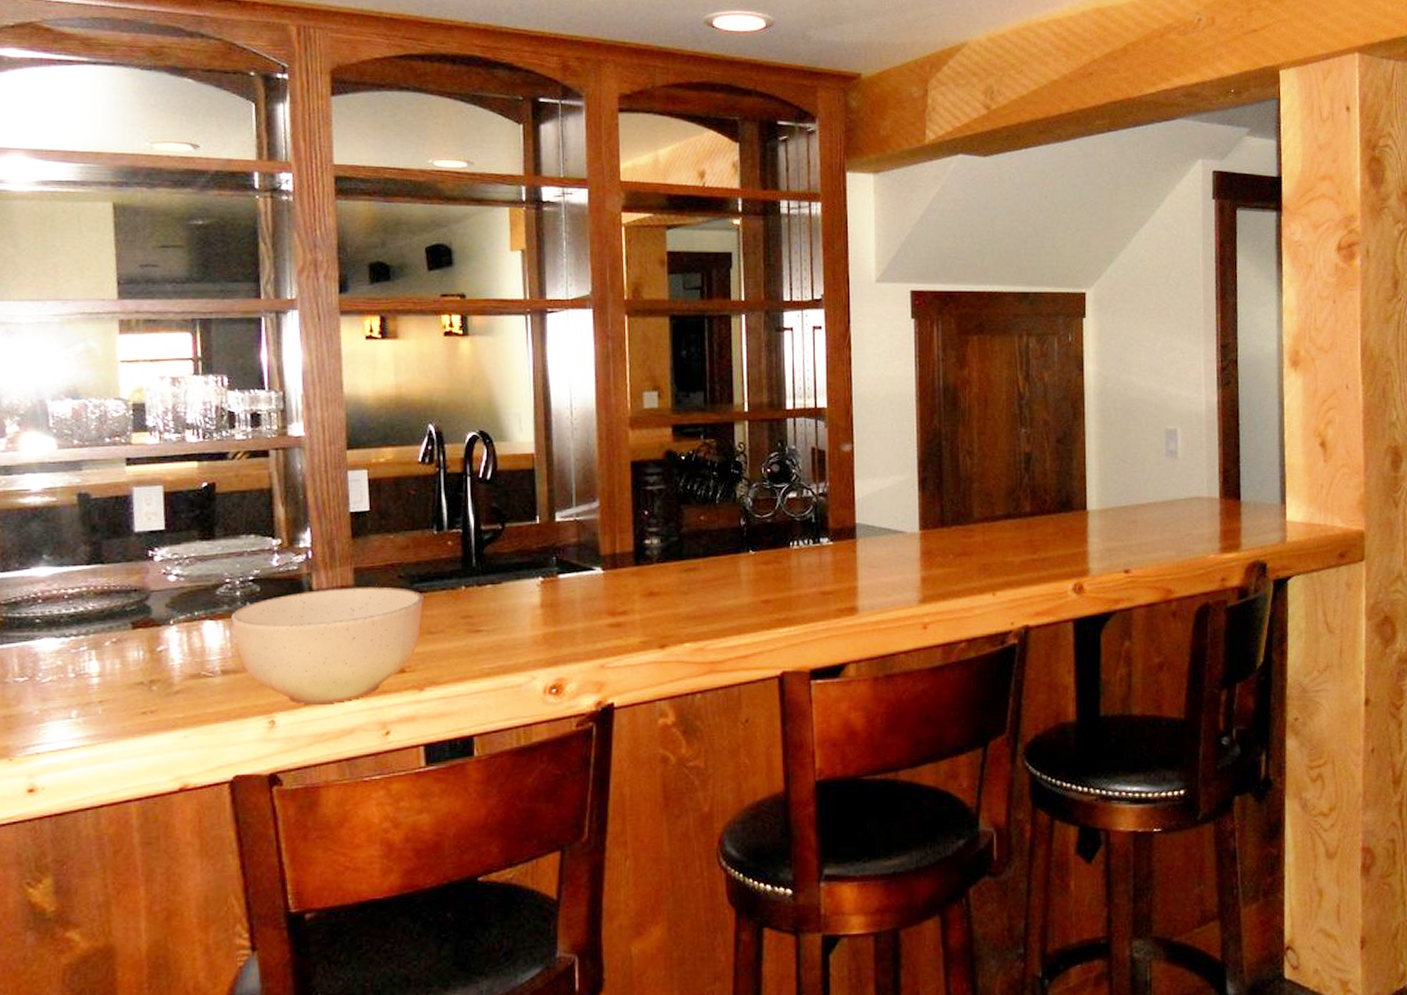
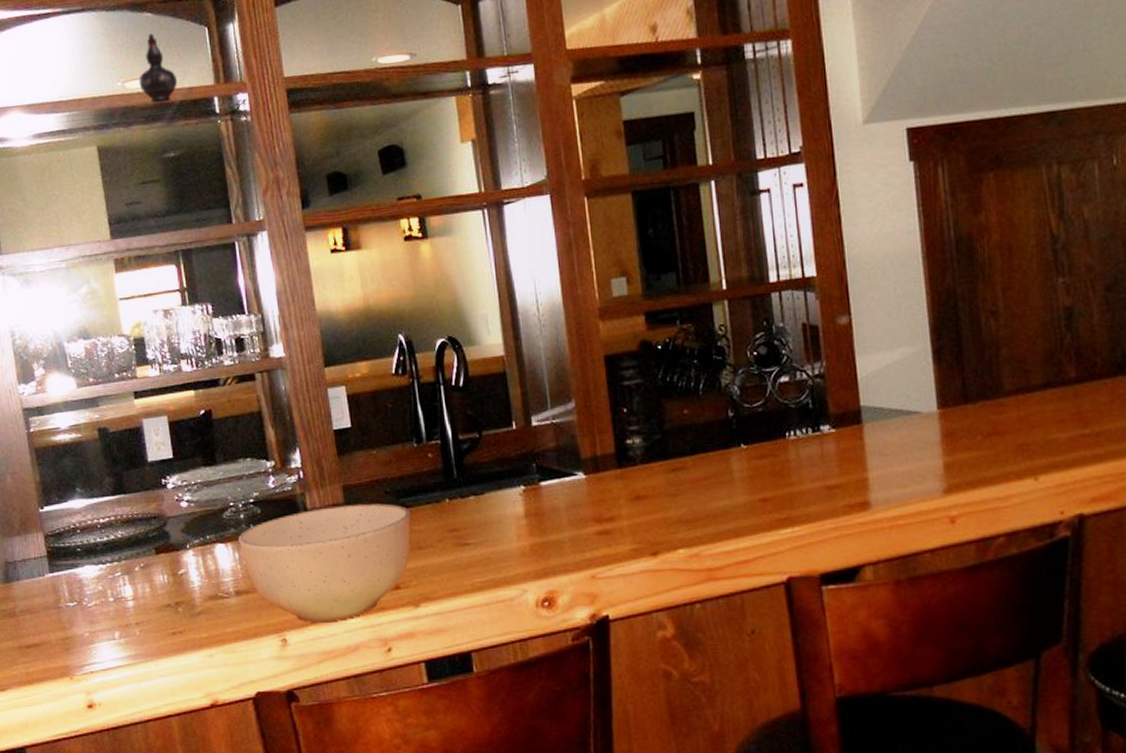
decorative bottle: none [170,100,215,170] -> present [139,33,178,104]

